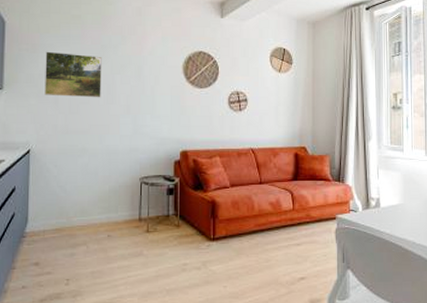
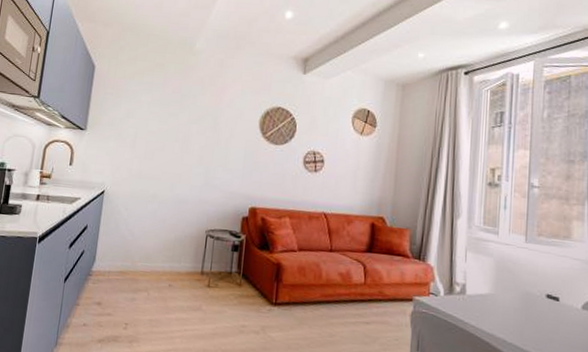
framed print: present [44,51,102,98] -> none [123,96,181,146]

